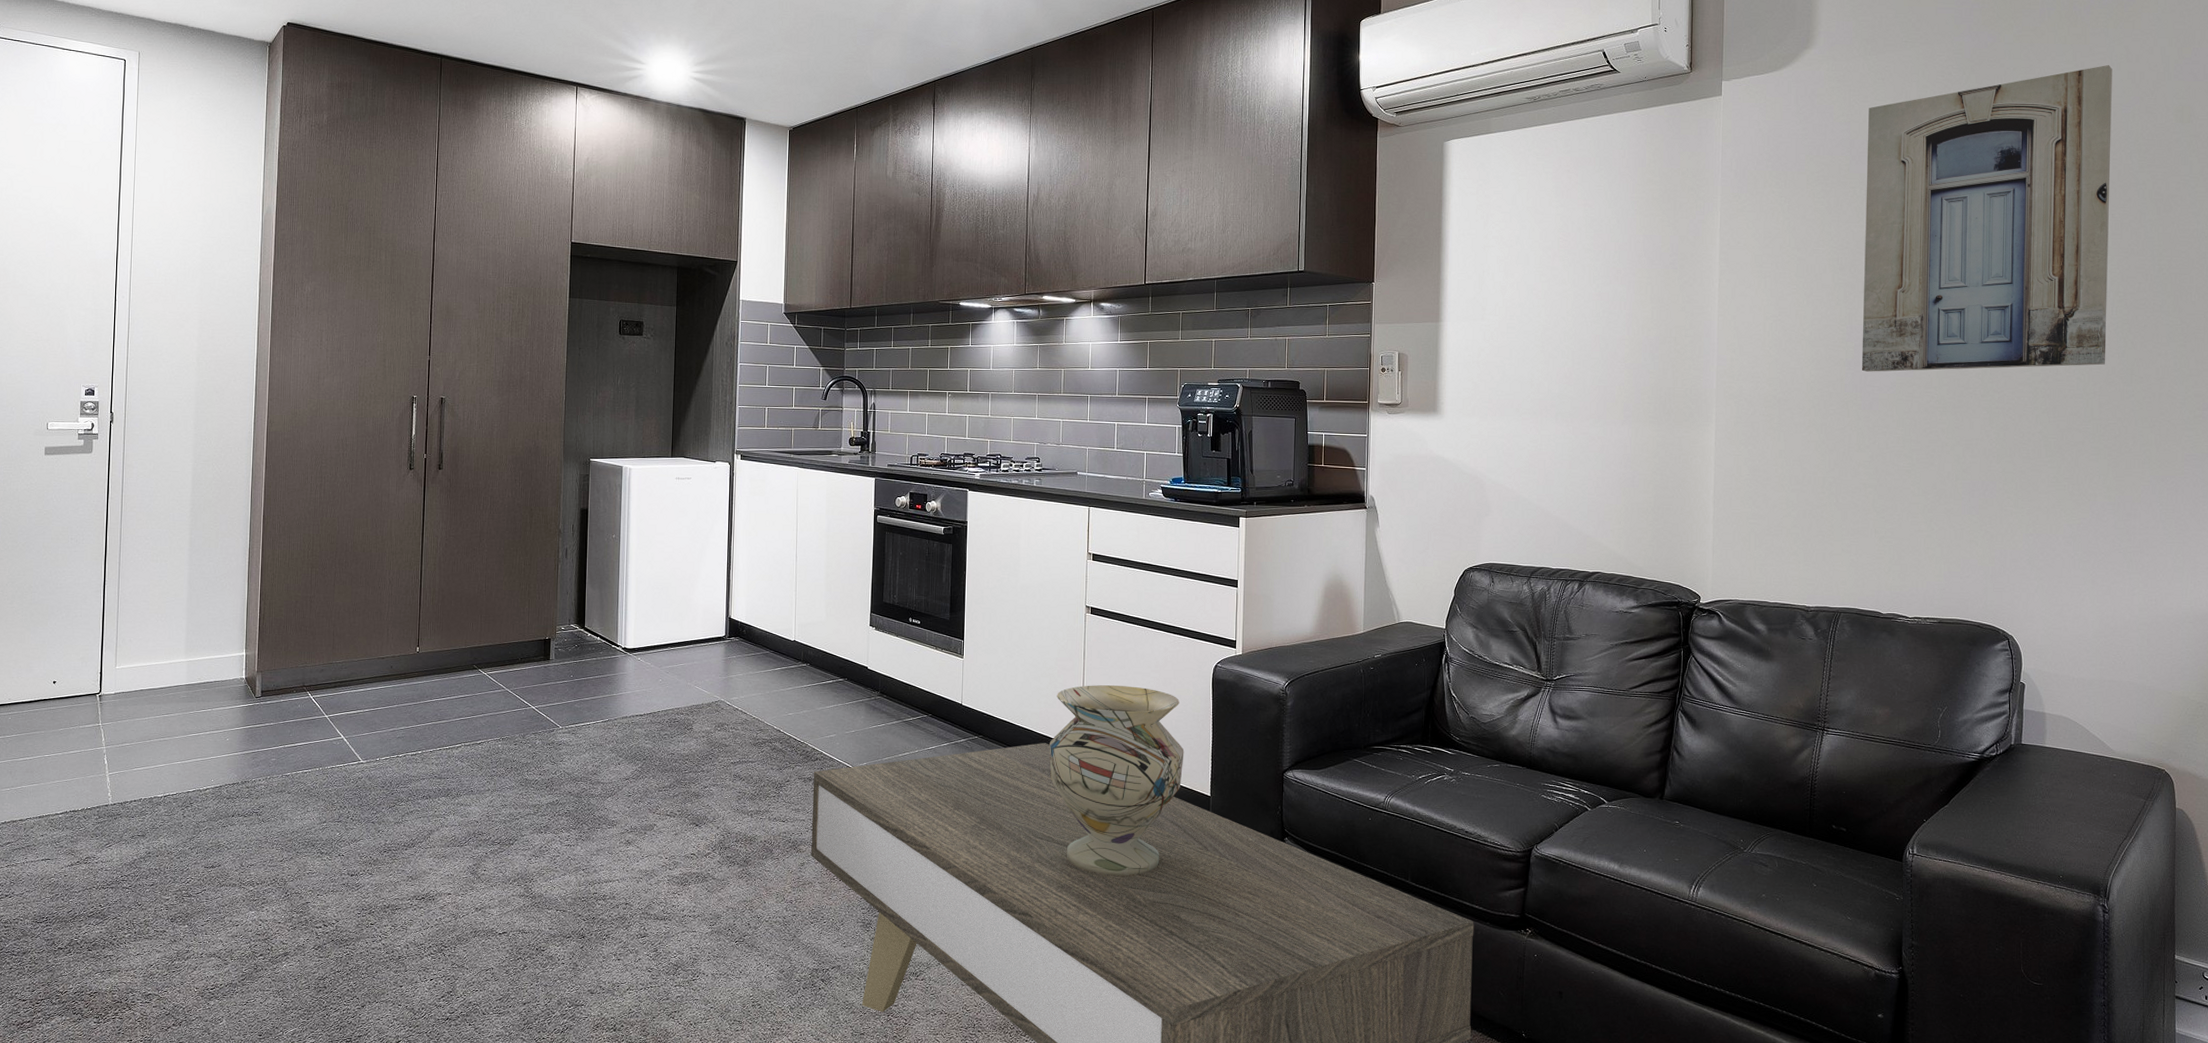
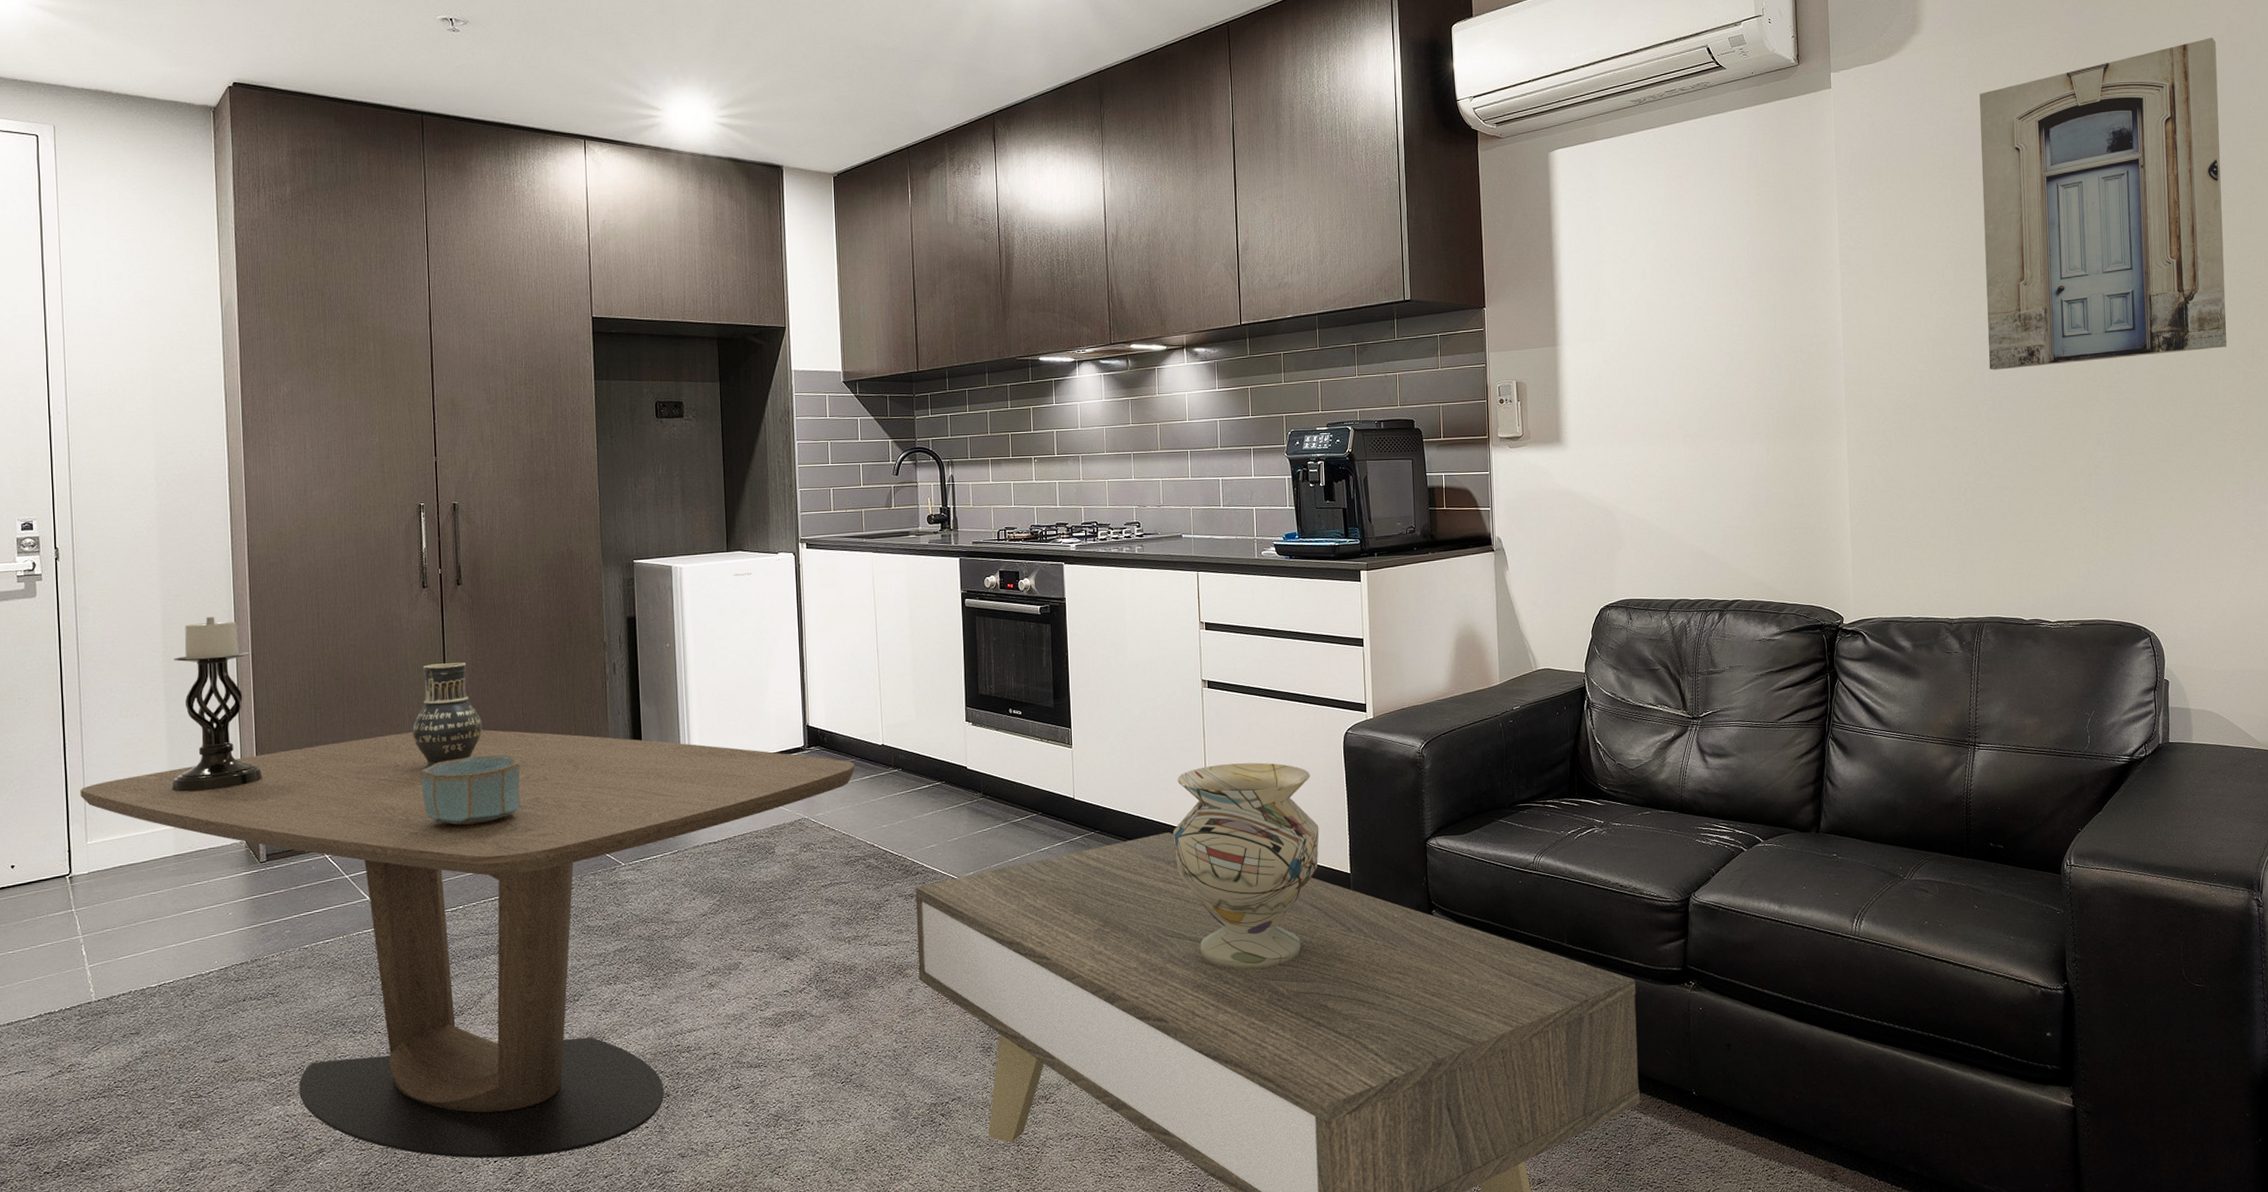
dining table: none [114,594,768,979] -> present [80,729,855,1159]
candle holder: none [188,481,264,631] -> present [171,616,263,792]
vase: none [391,537,450,628] -> present [412,662,482,769]
bowl: none [395,620,479,681] -> present [420,755,520,826]

